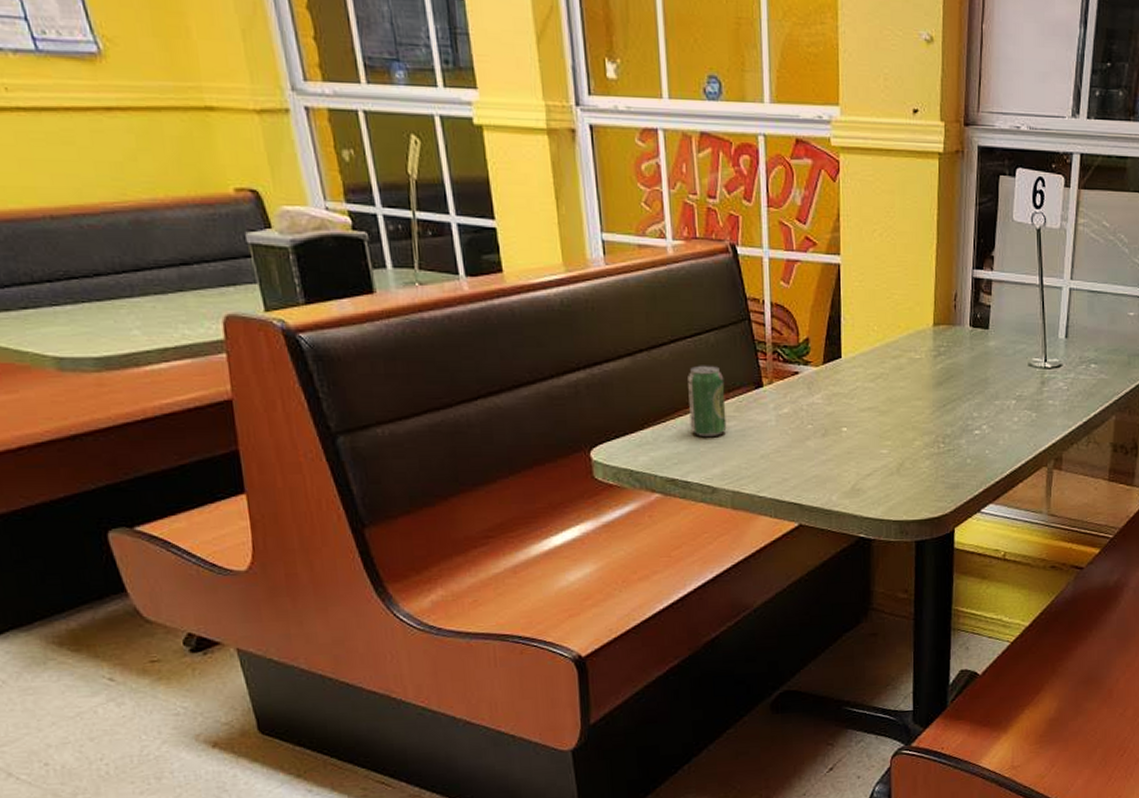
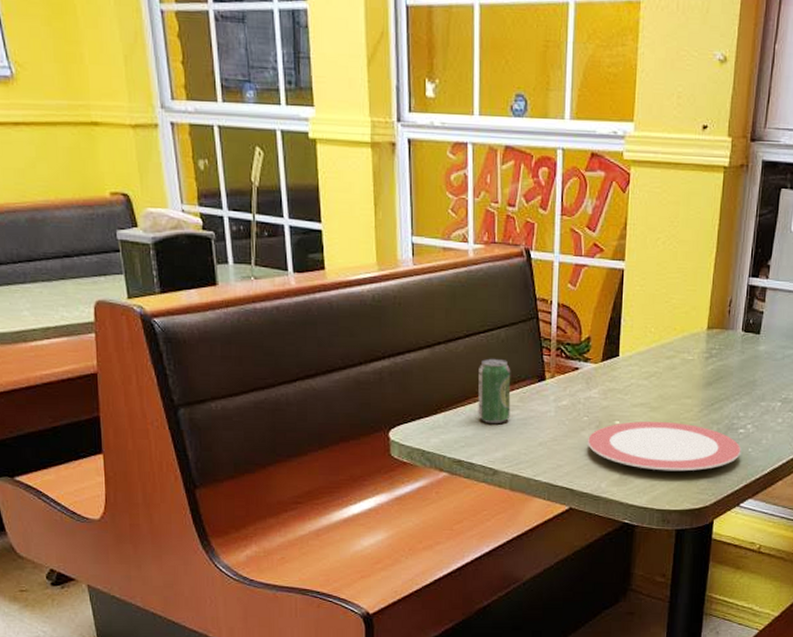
plate: none [814,425,978,479] -> present [588,421,741,472]

